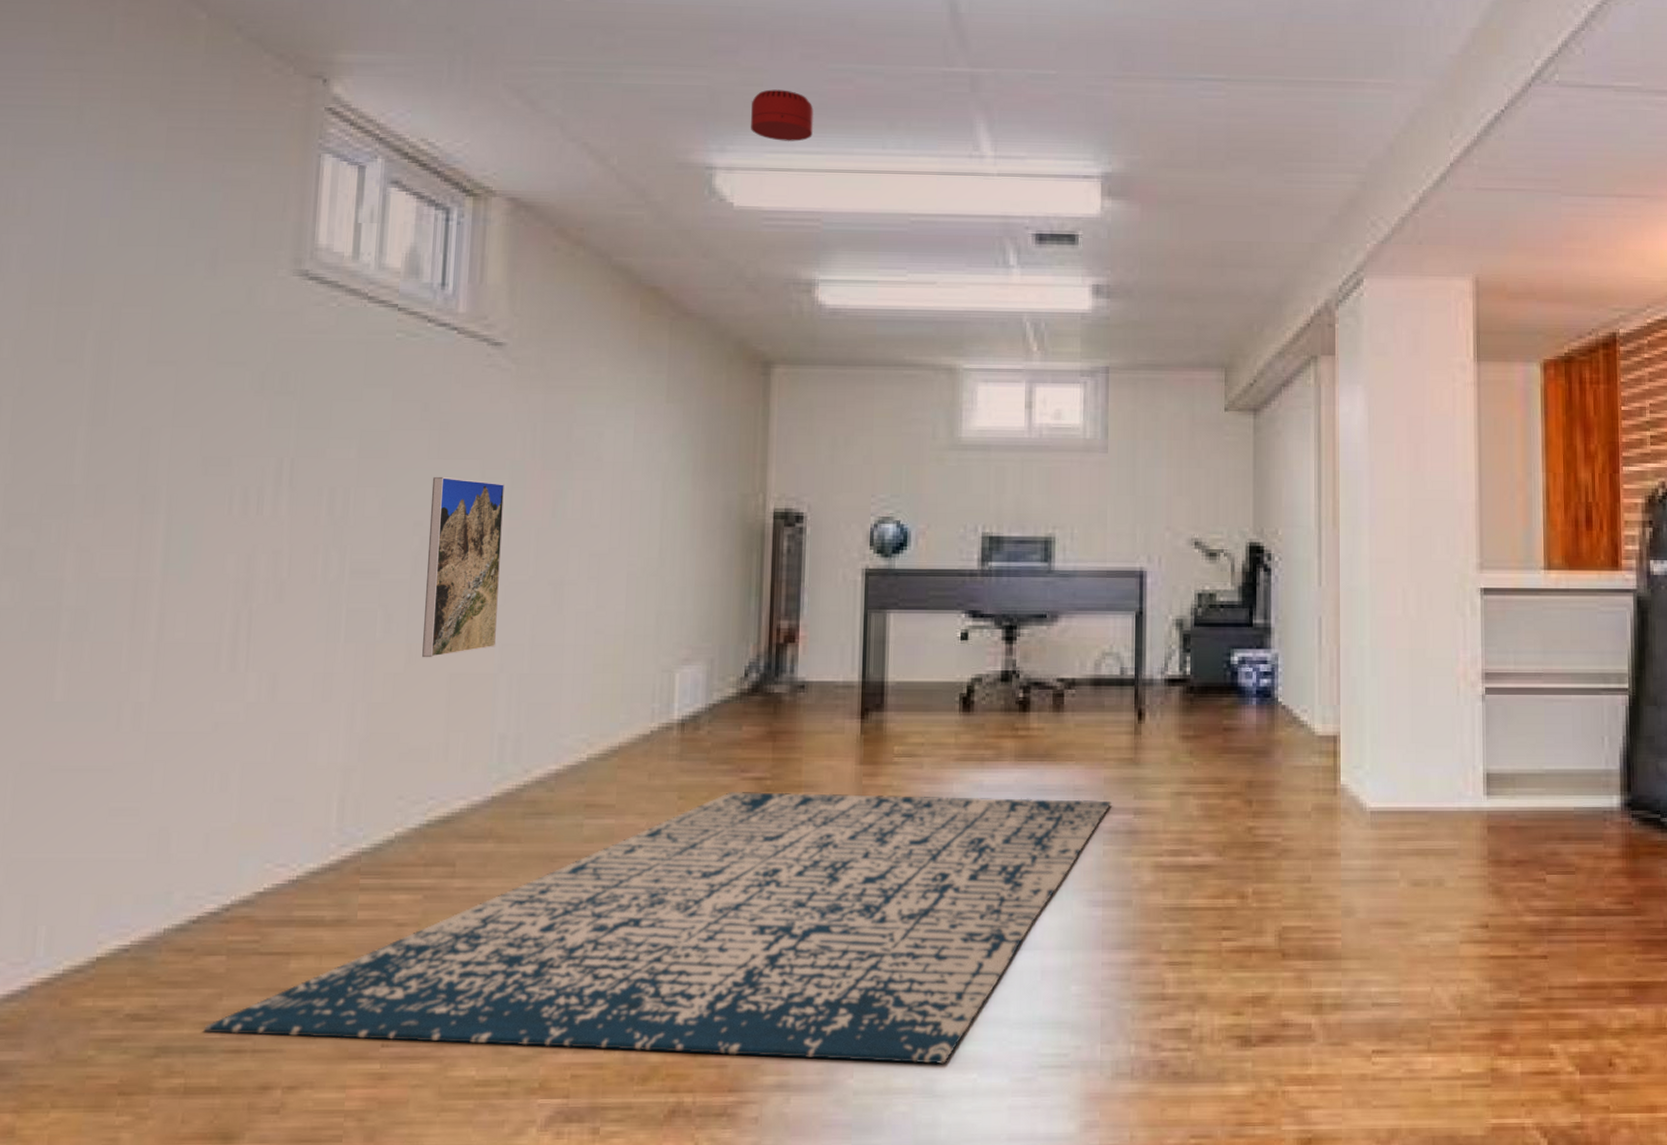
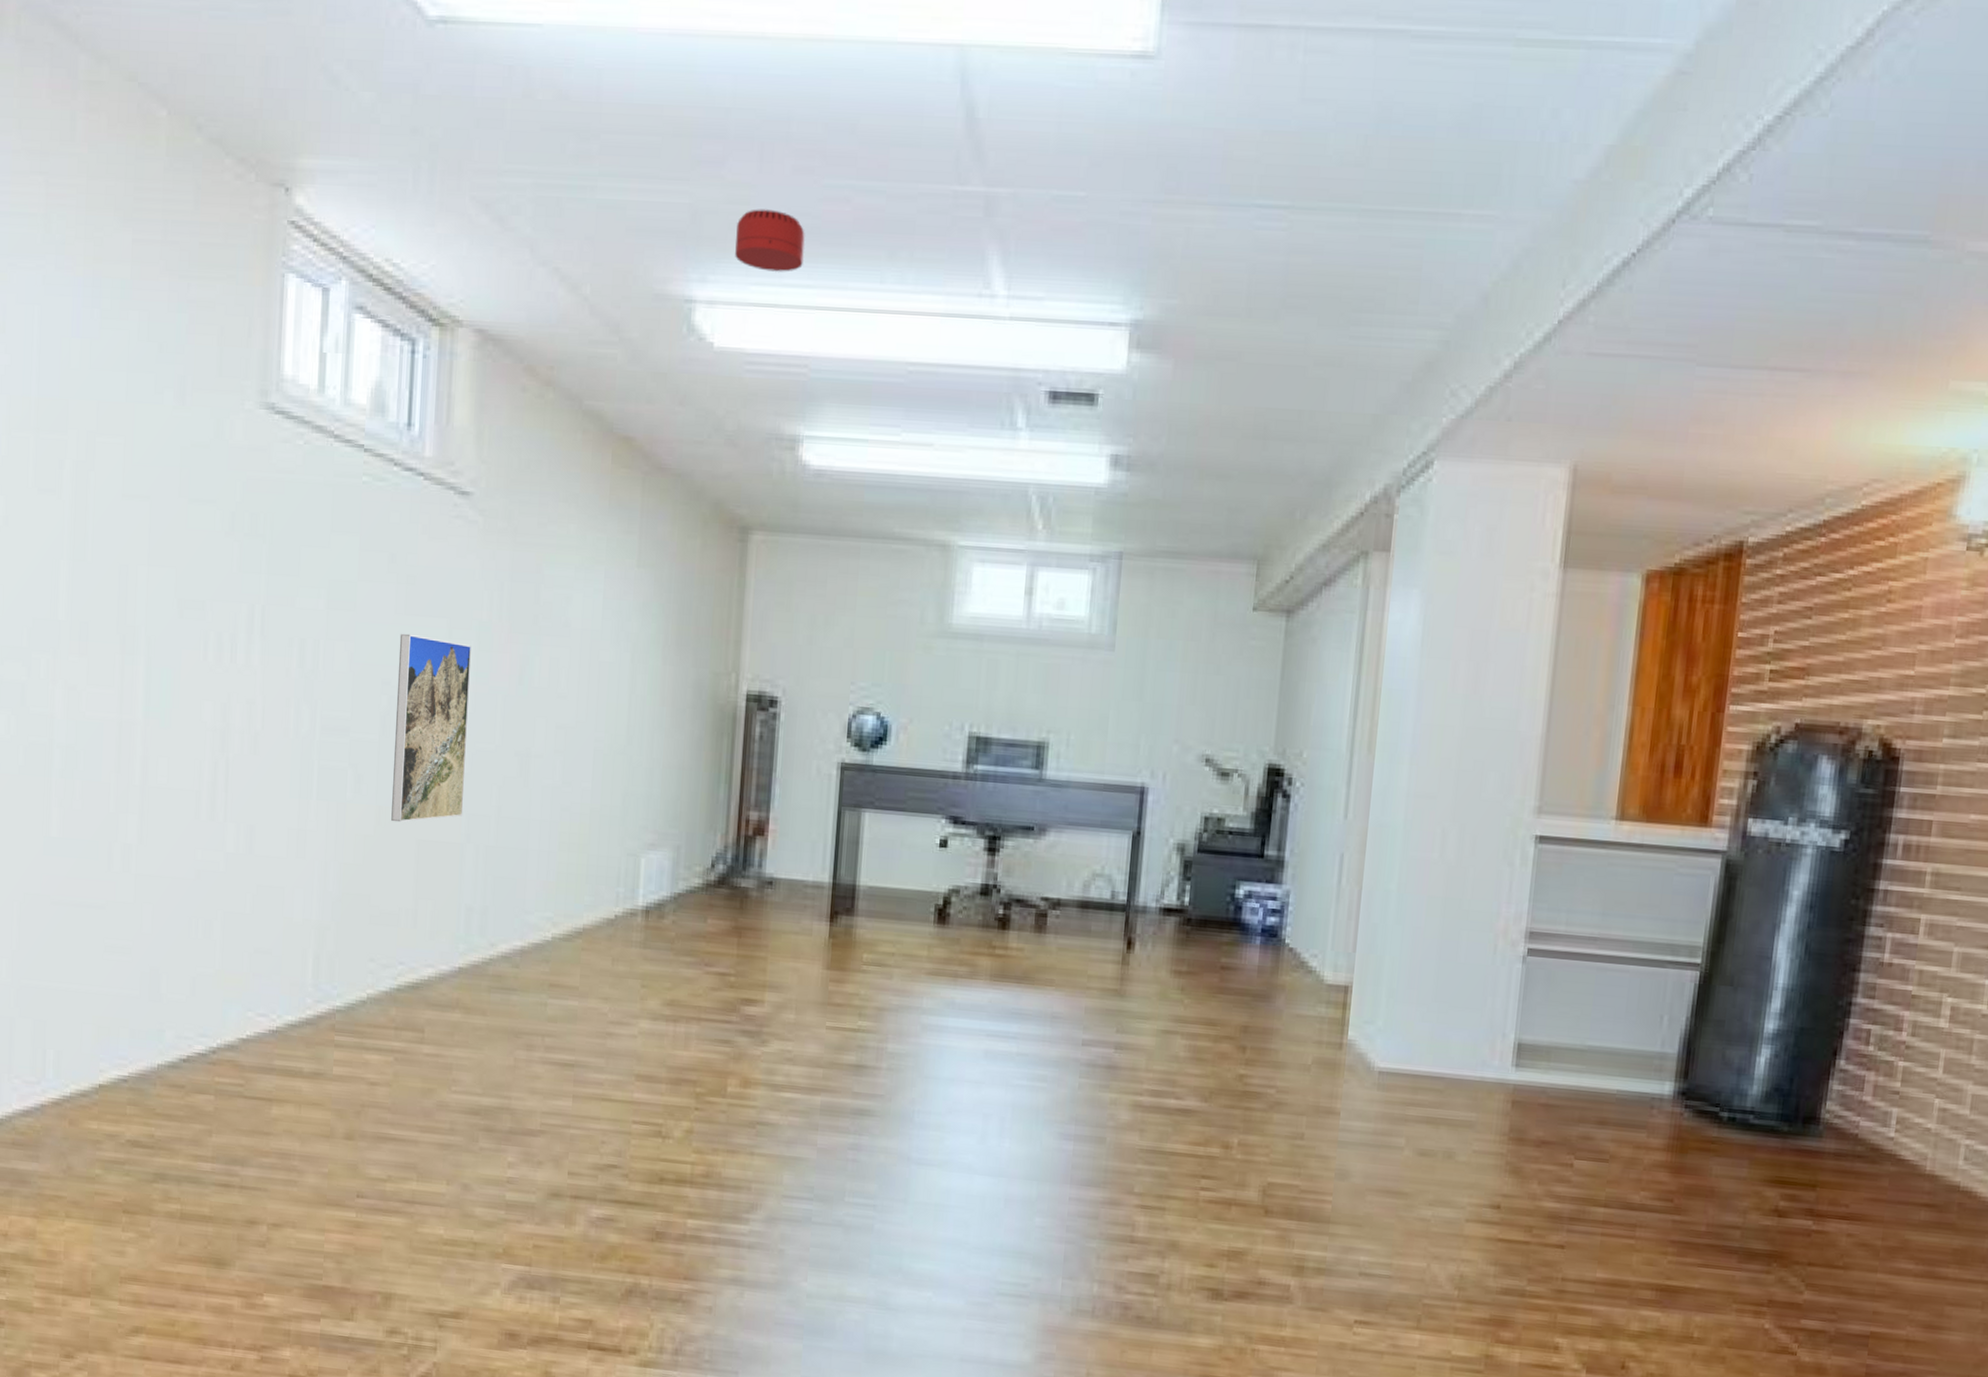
rug: present [204,791,1112,1065] -> none [196,984,1092,1279]

